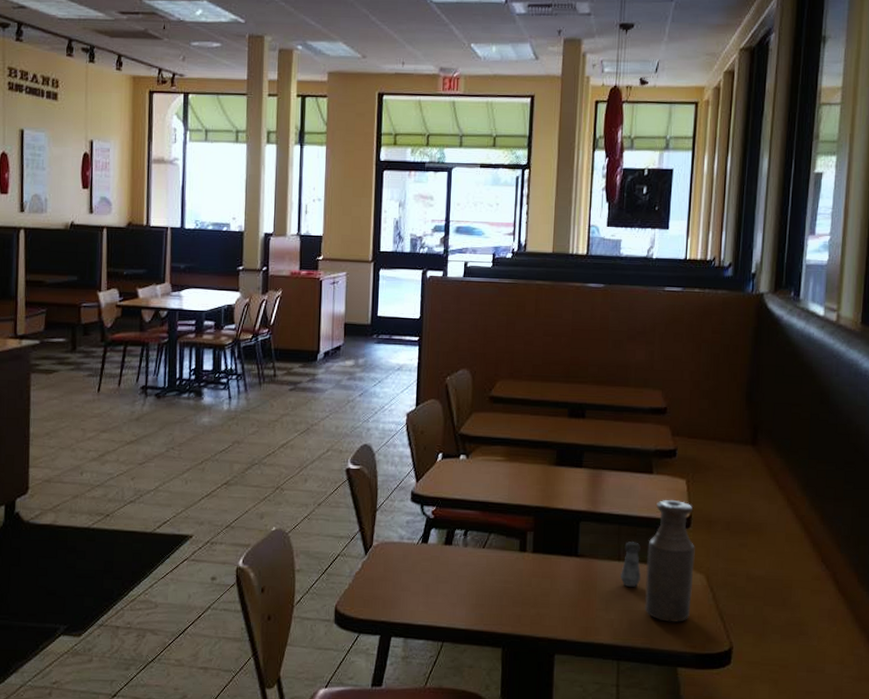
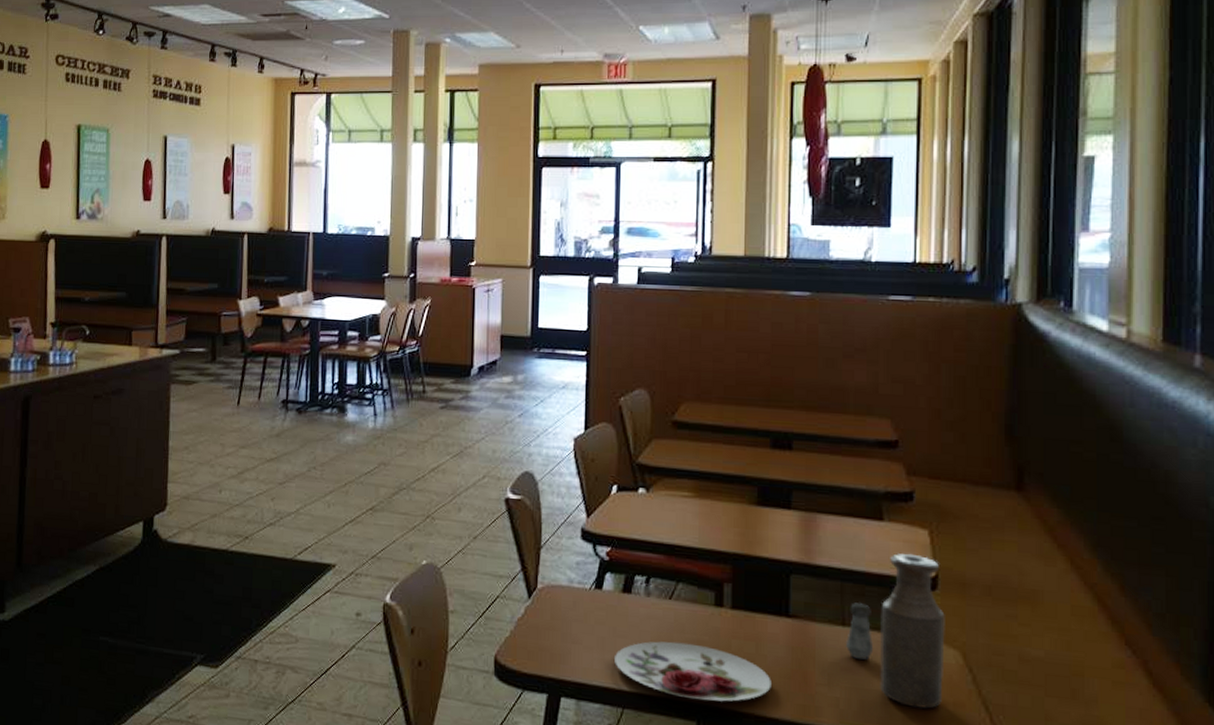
plate: none [437,583,562,631] -> present [615,641,771,702]

